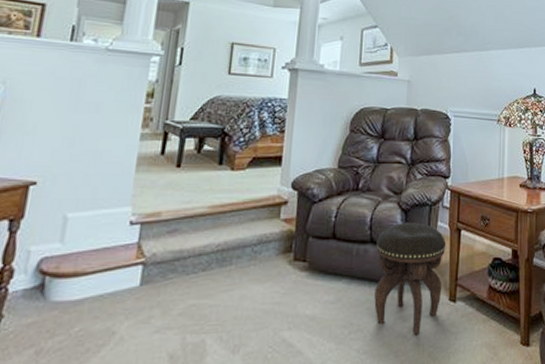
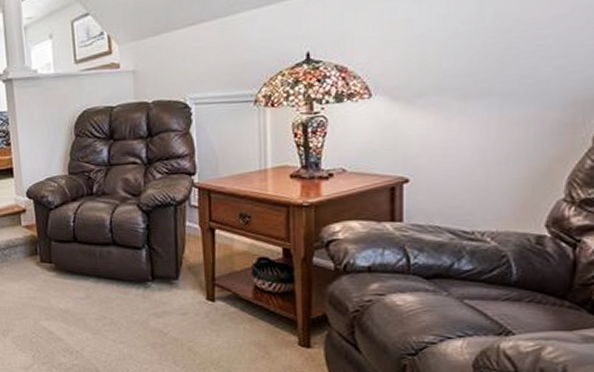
footstool: present [374,223,446,336] -> none [119,224,198,331]

